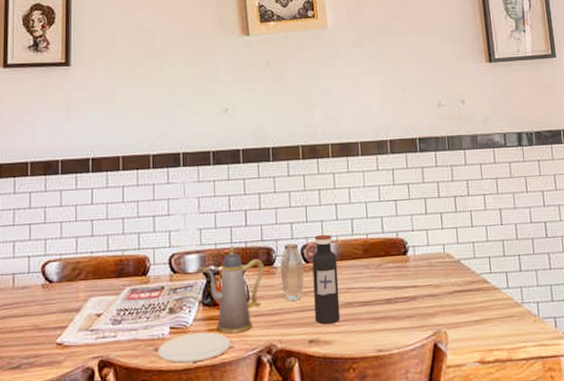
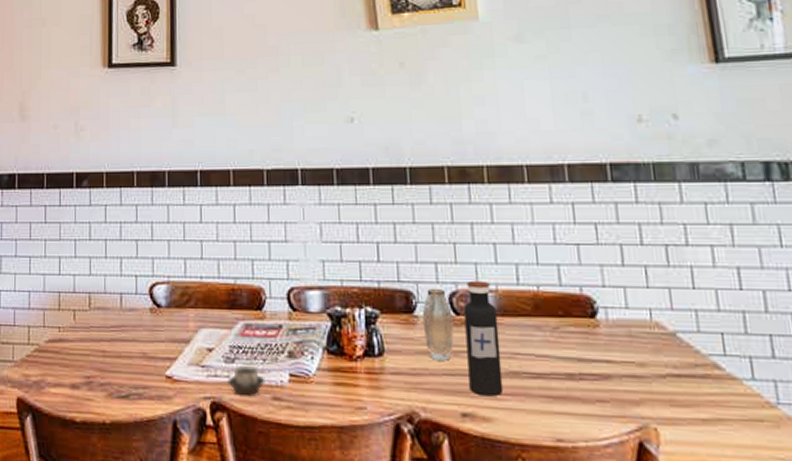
cup: none [114,323,149,352] -> present [227,364,265,396]
plate: present [158,332,231,364] -> none [276,384,362,421]
coffee pot: present [199,245,264,334] -> none [322,283,402,392]

